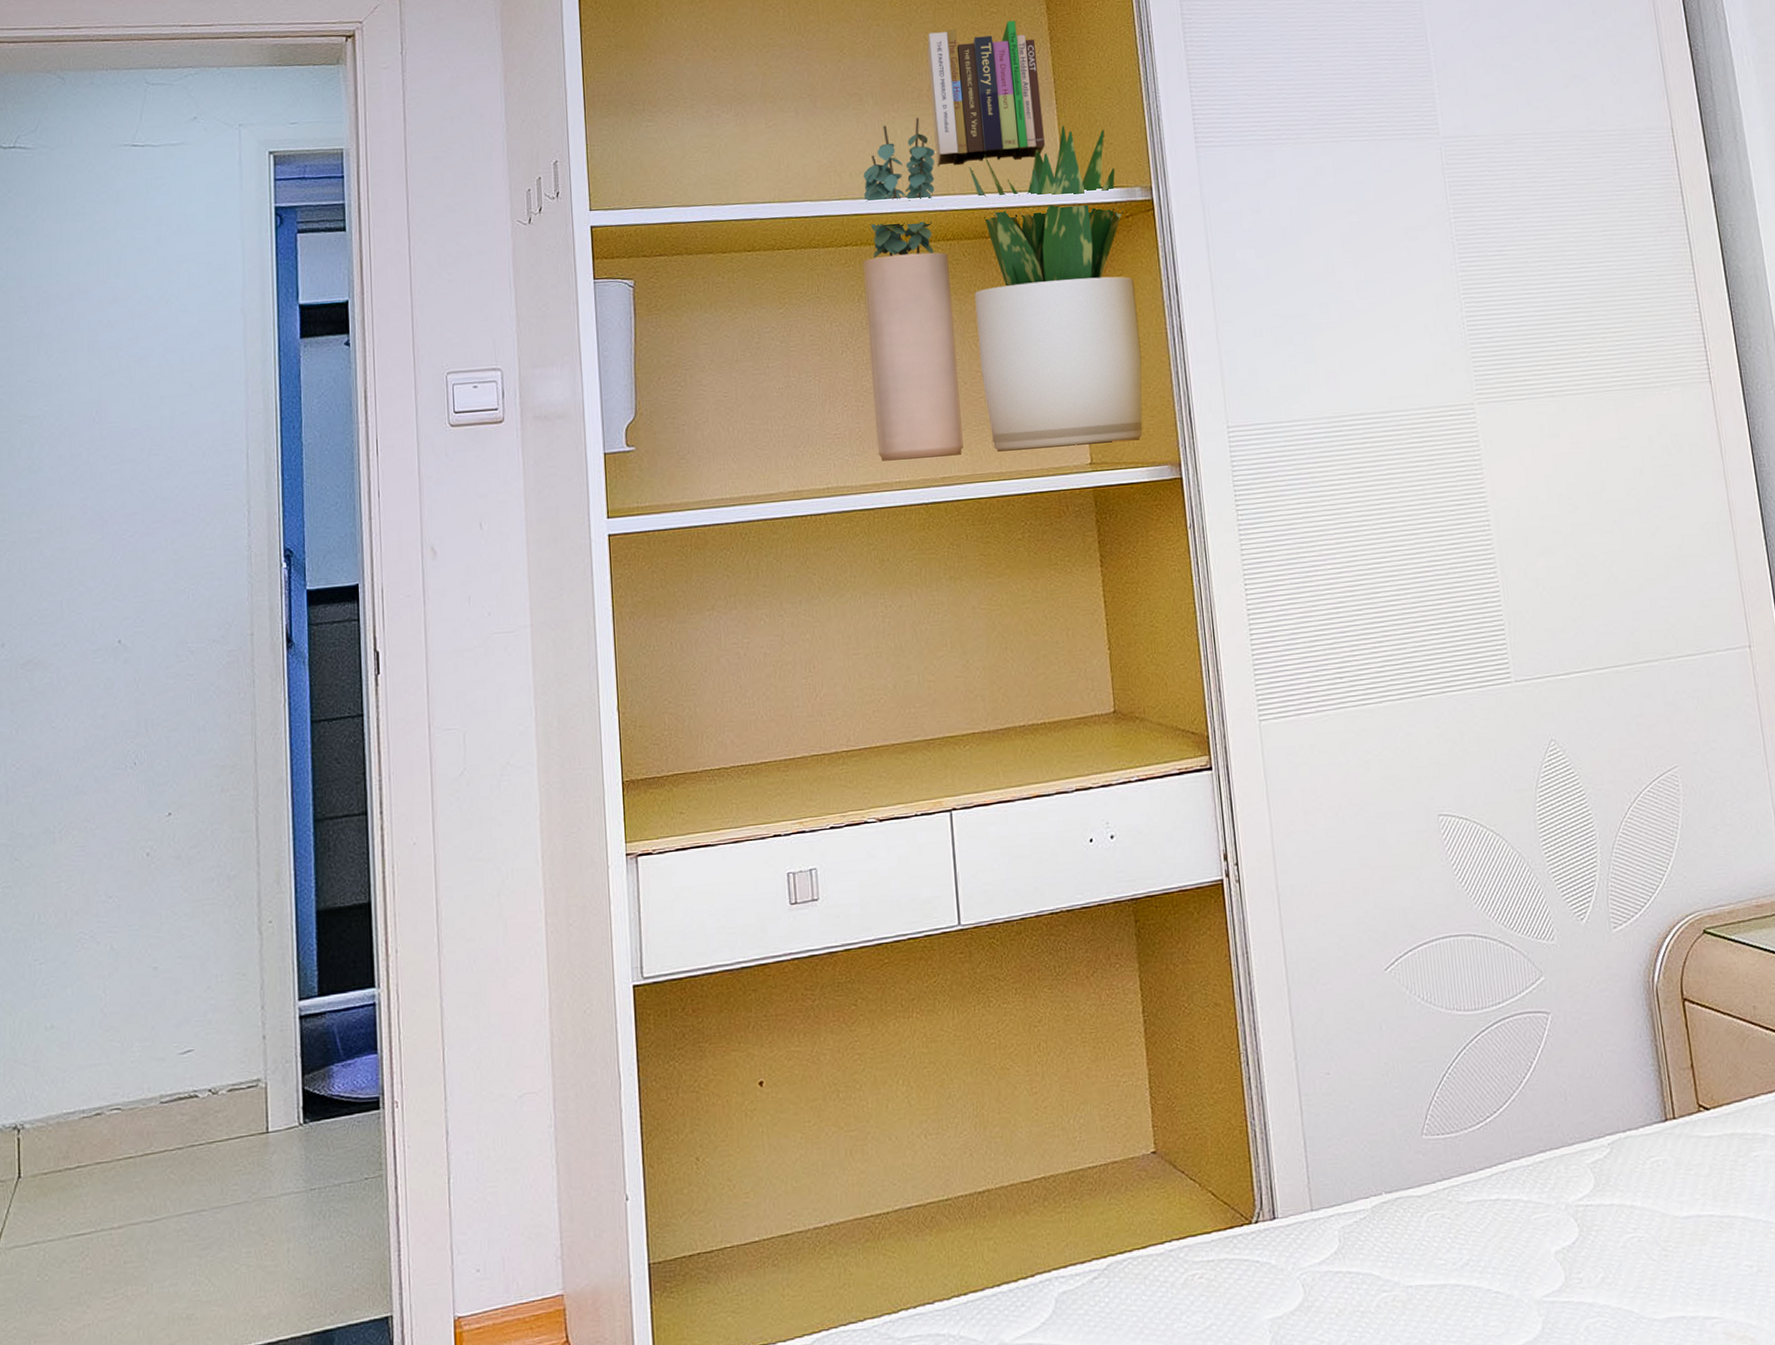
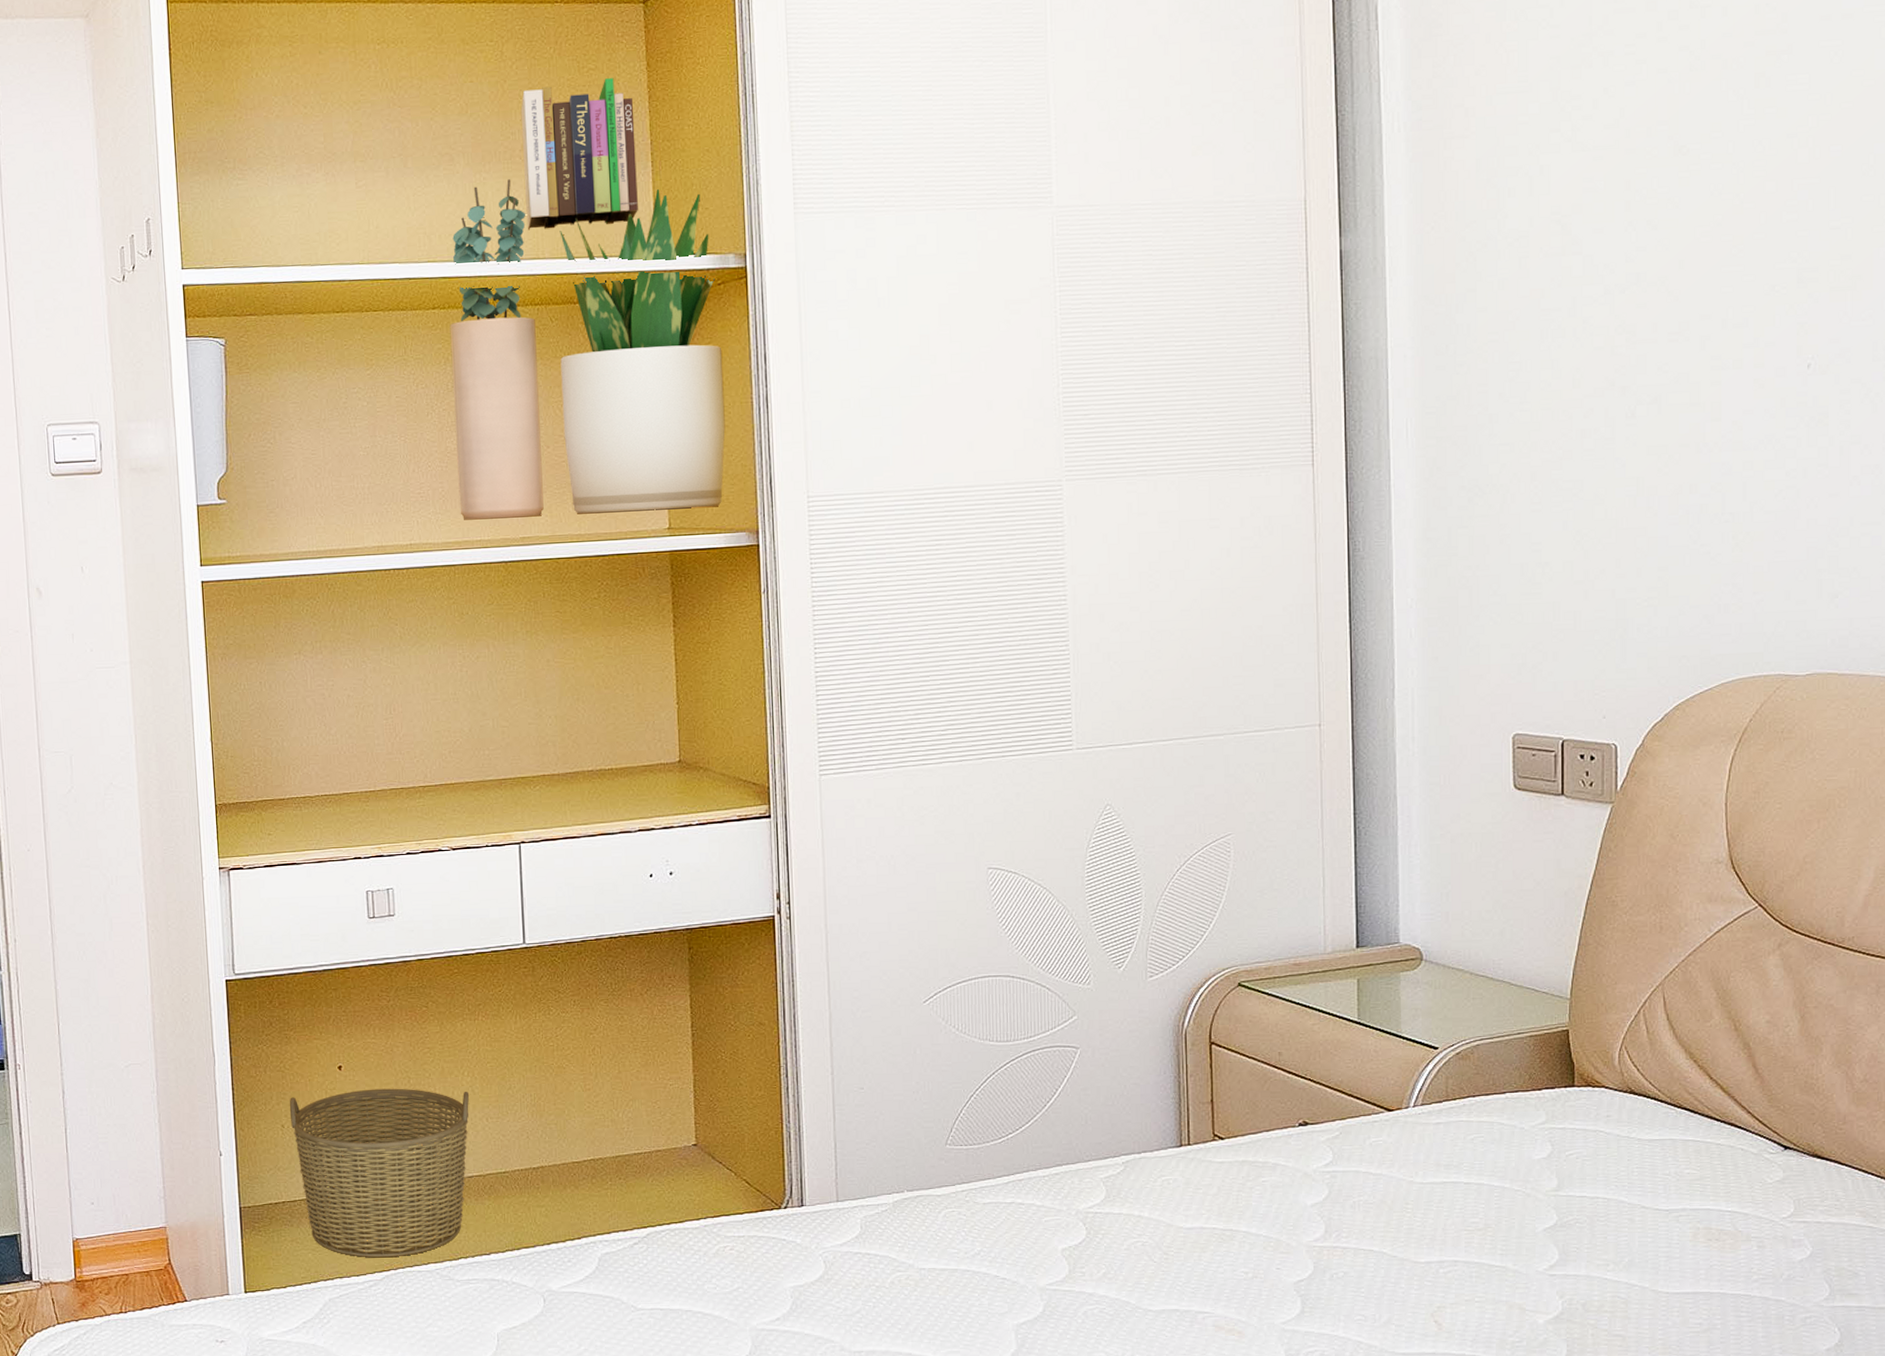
basket: none [704,1104,906,1317] -> present [289,1088,470,1258]

